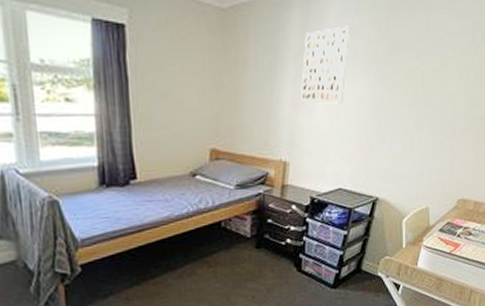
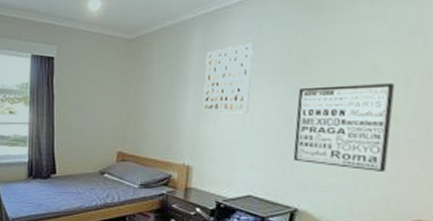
wall art: none [378,76,458,159] -> present [293,83,395,171]

